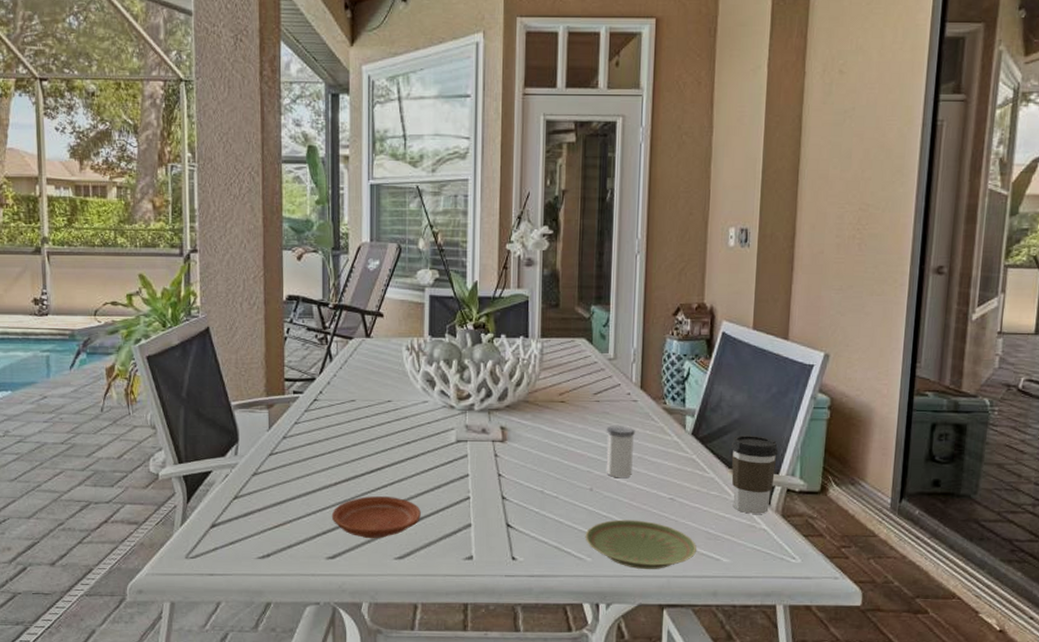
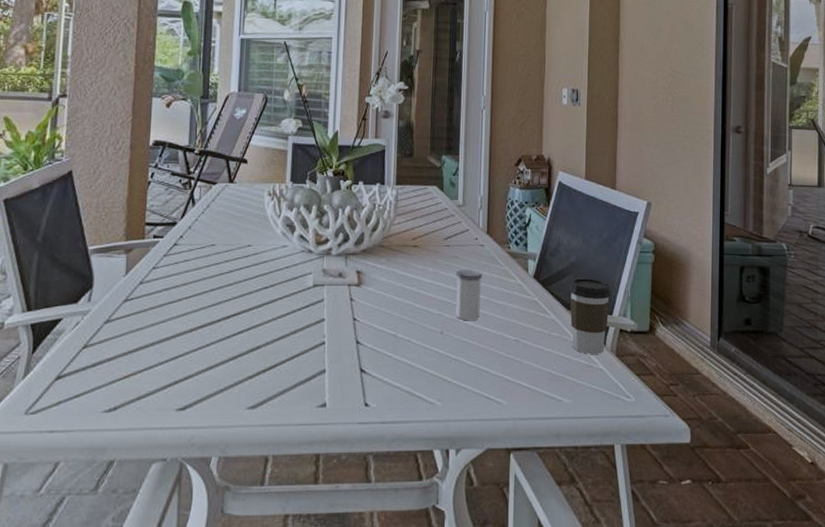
plate: present [331,496,421,539] -> none [184,343,276,388]
plate: present [585,519,696,570] -> none [435,362,540,413]

